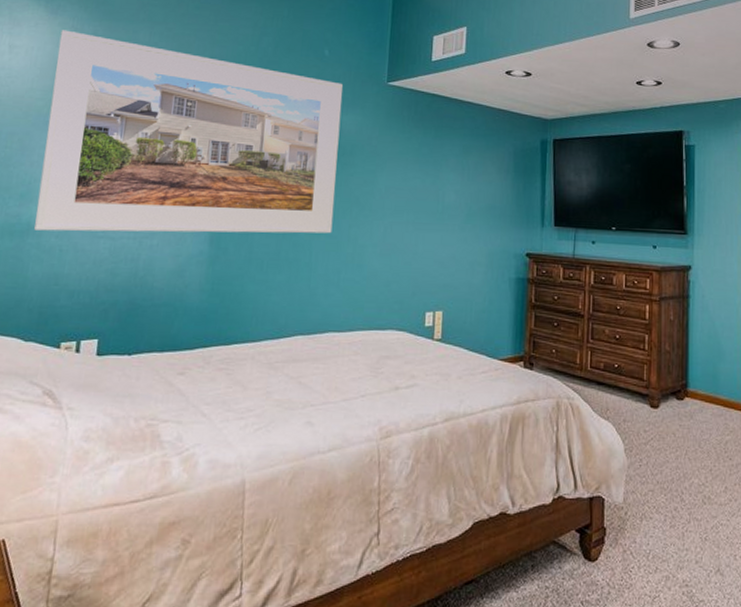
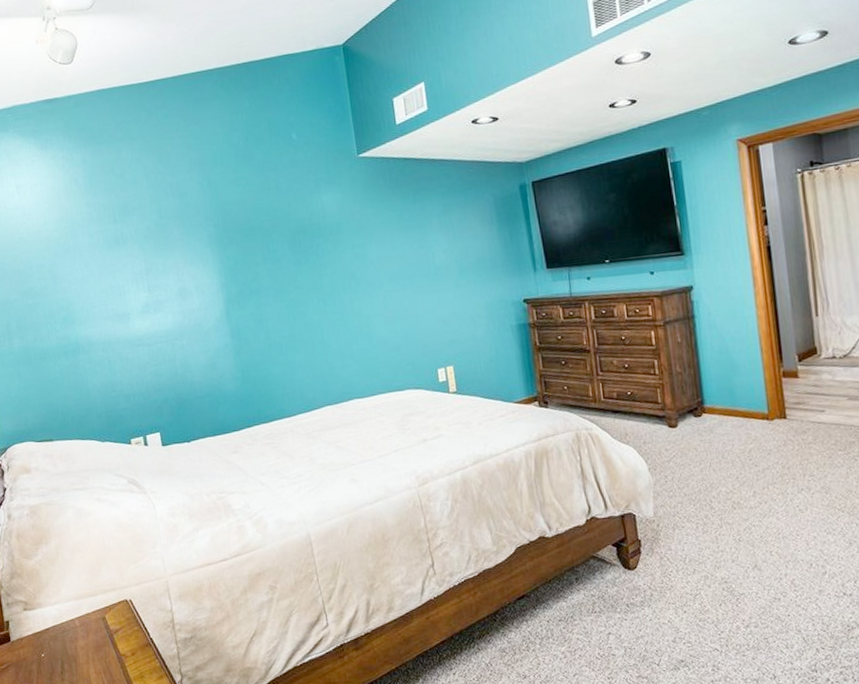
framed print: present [34,30,343,234] -> none [55,161,337,348]

